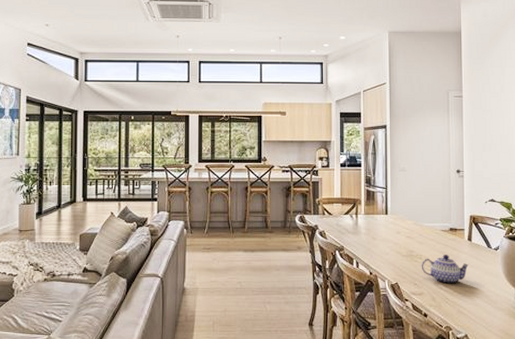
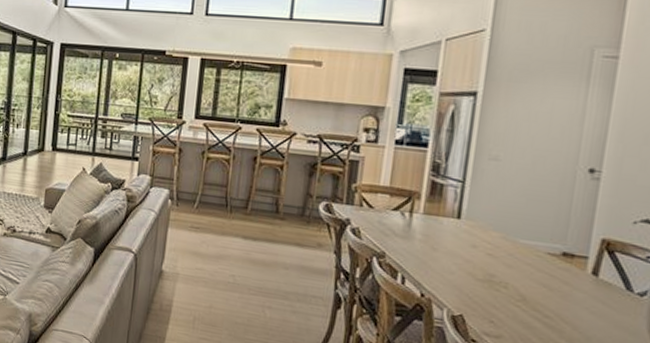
teapot: present [421,254,469,284] -> none [504,287,587,332]

